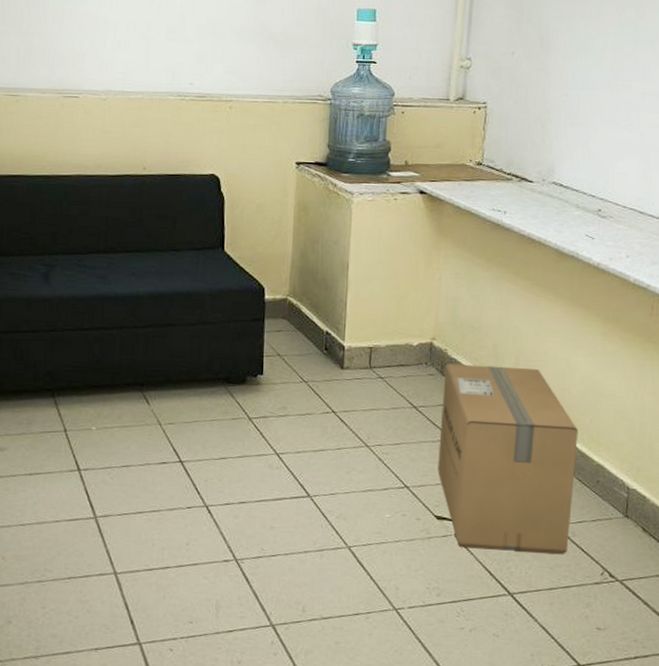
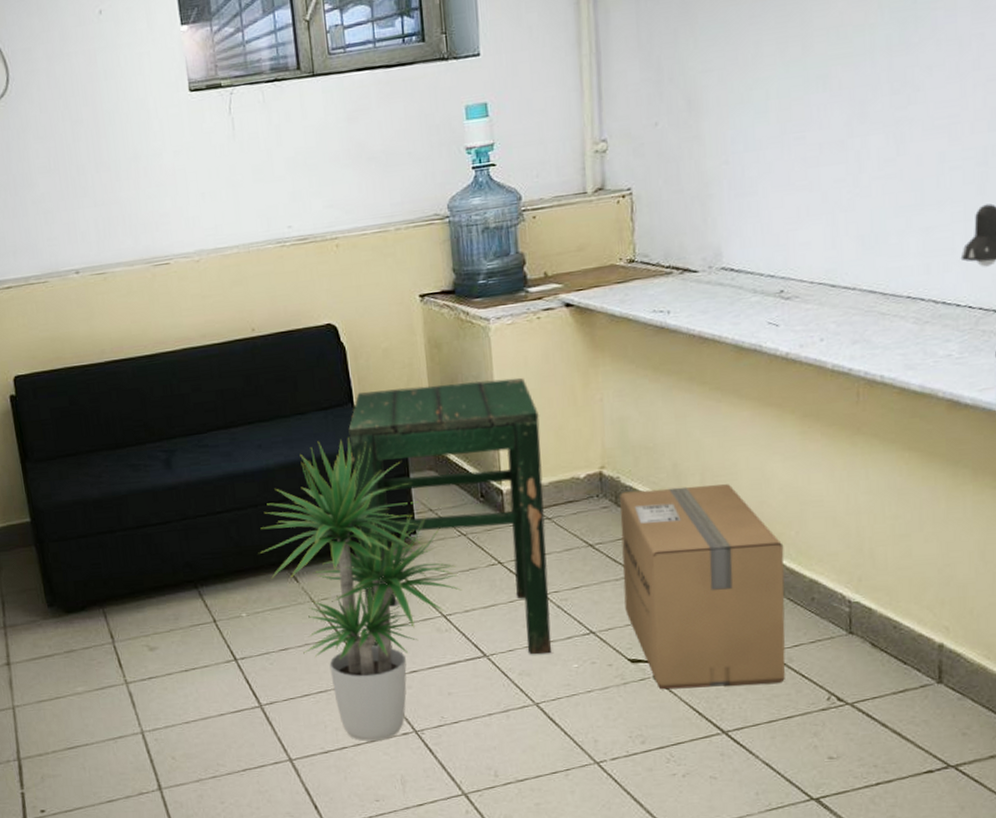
potted plant: none [119,277,297,564] -> present [260,436,463,741]
stool: none [207,239,386,501] -> present [348,377,551,654]

